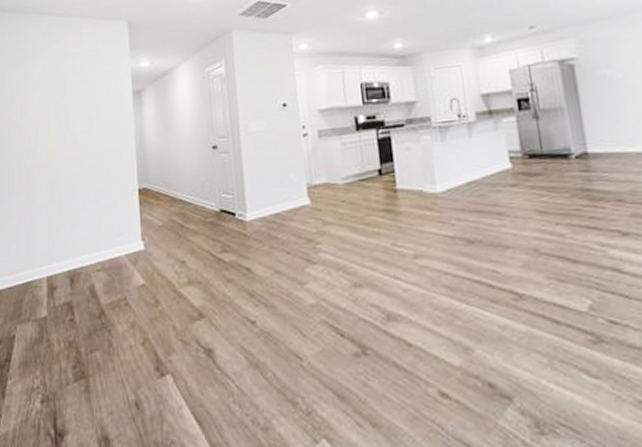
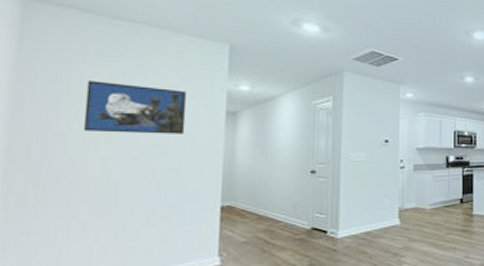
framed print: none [30,74,103,123] -> present [83,80,187,134]

